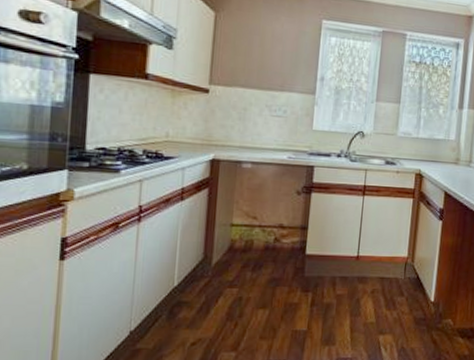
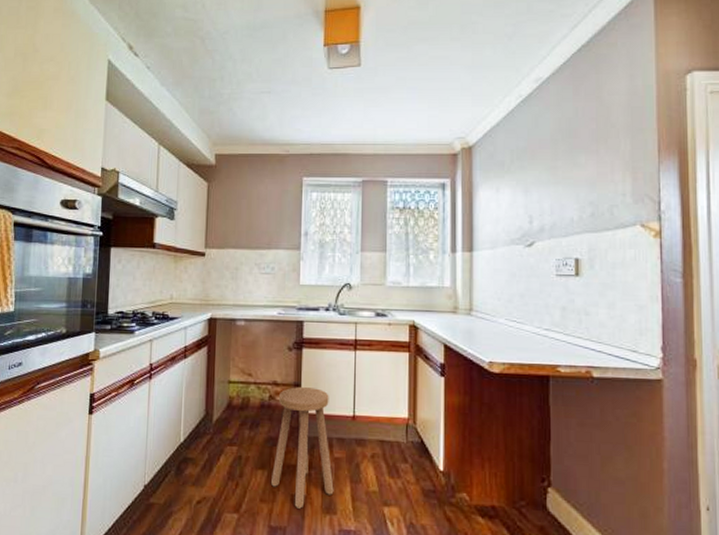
stool: none [272,230,336,343] -> present [271,387,334,509]

